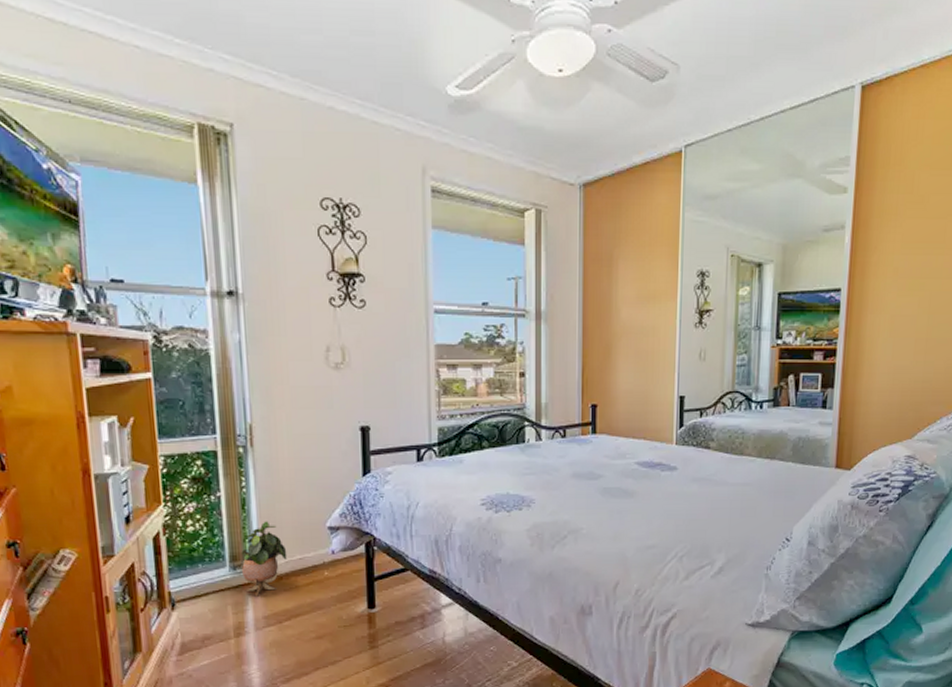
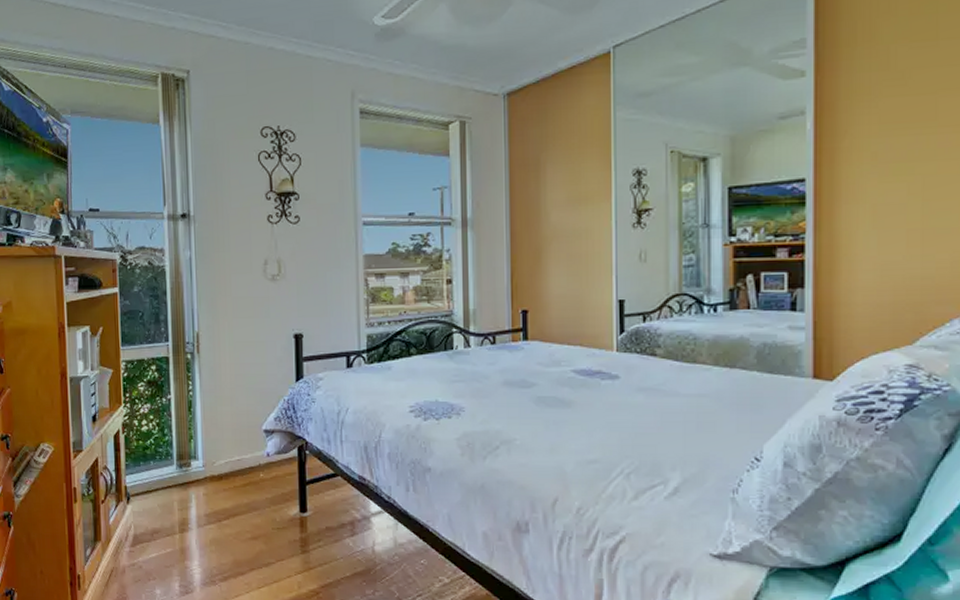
potted plant: present [241,521,287,596] -> none [187,422,227,494]

